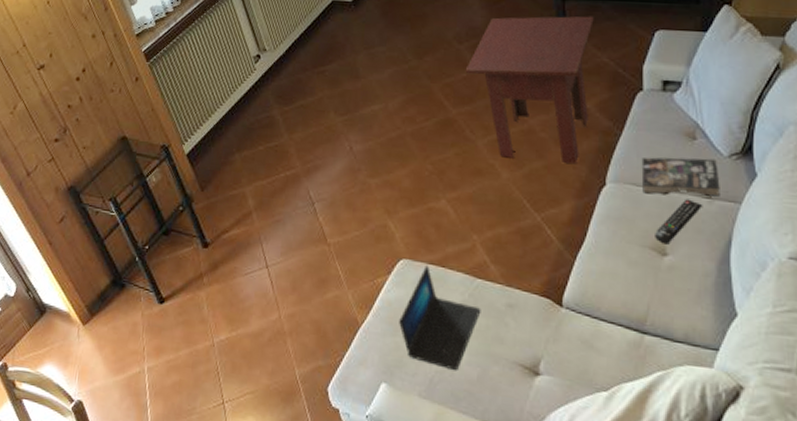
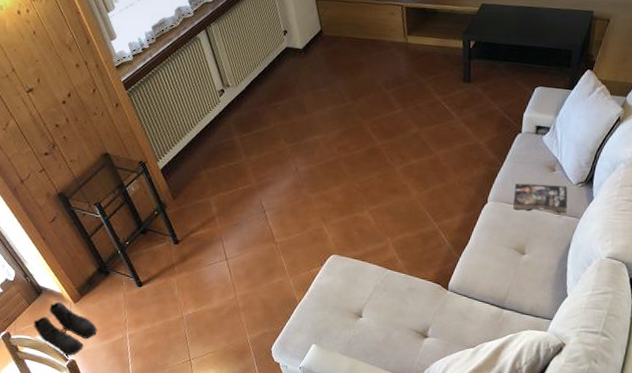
boots: none [34,323,110,396] -> present [33,301,97,357]
laptop: present [399,264,481,371] -> none [327,259,389,335]
side table: present [465,16,594,163] -> none [389,69,492,186]
remote control: present [655,199,703,245] -> none [518,214,554,247]

